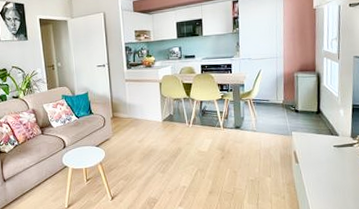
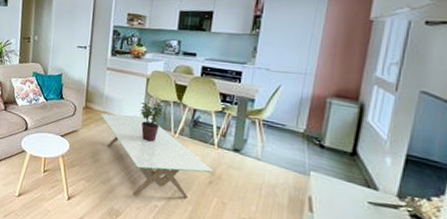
coffee table: none [127,115,223,182] -> present [101,113,213,198]
potted plant: none [158,100,177,135] -> present [139,101,163,142]

